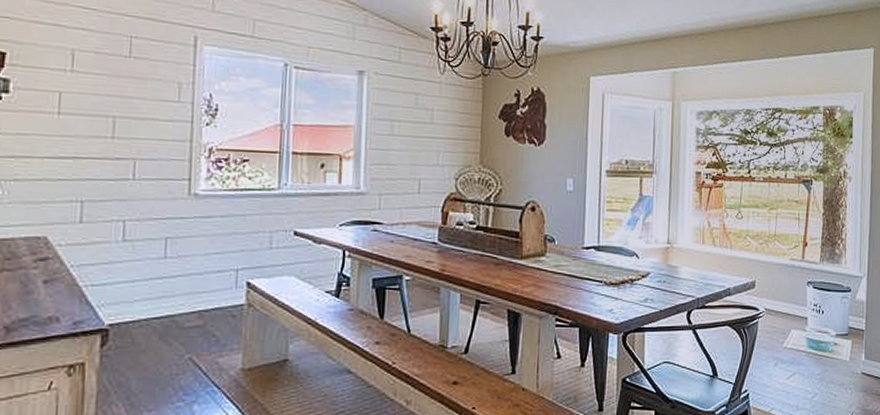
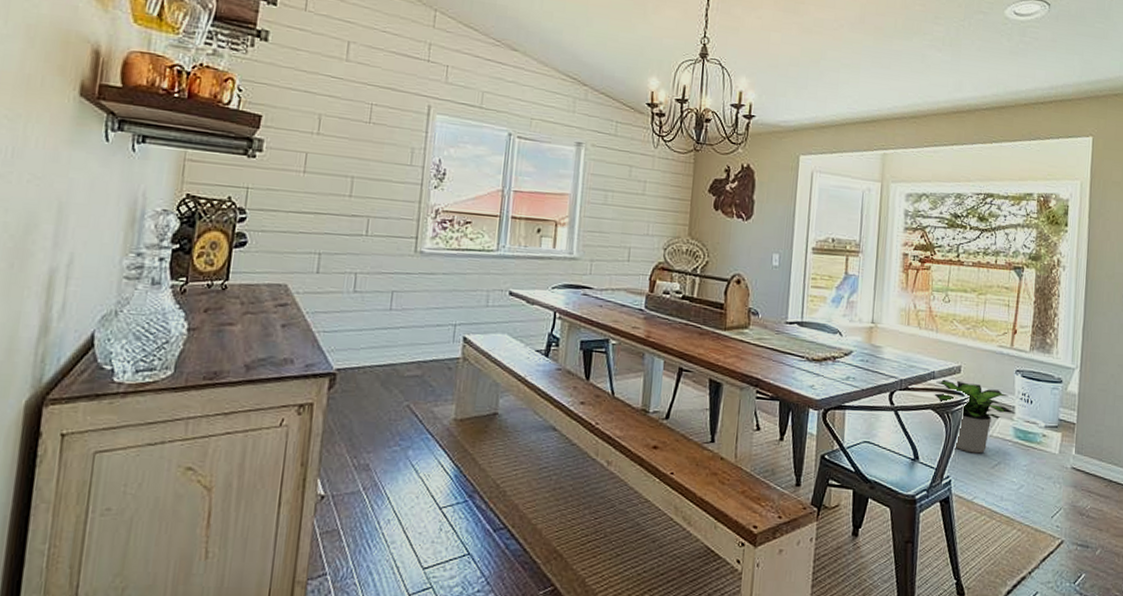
potted plant: none [730,295,808,366] -> present [934,379,1016,454]

